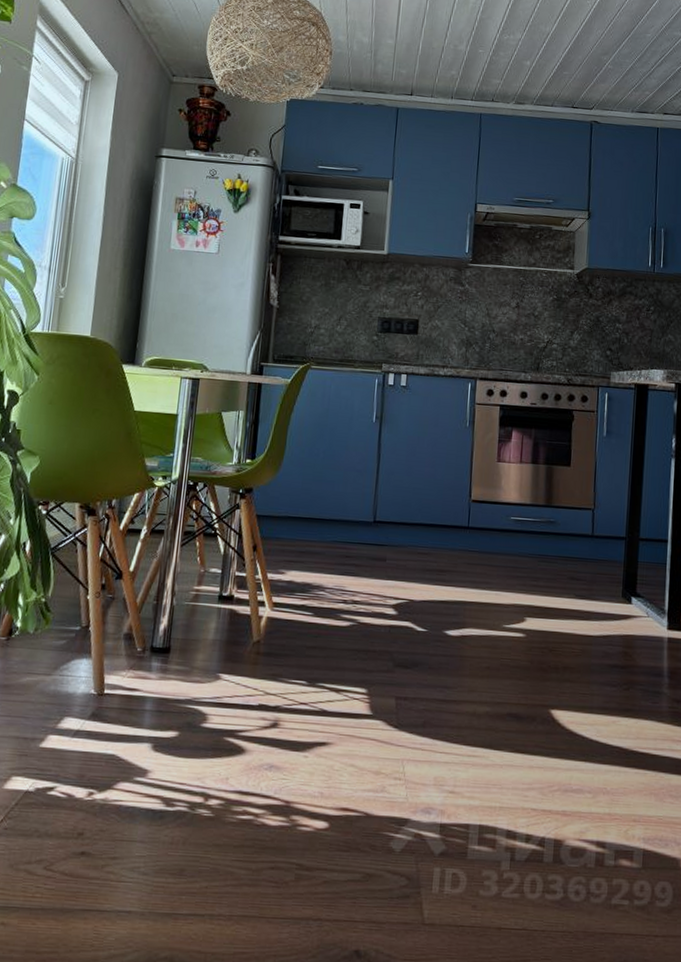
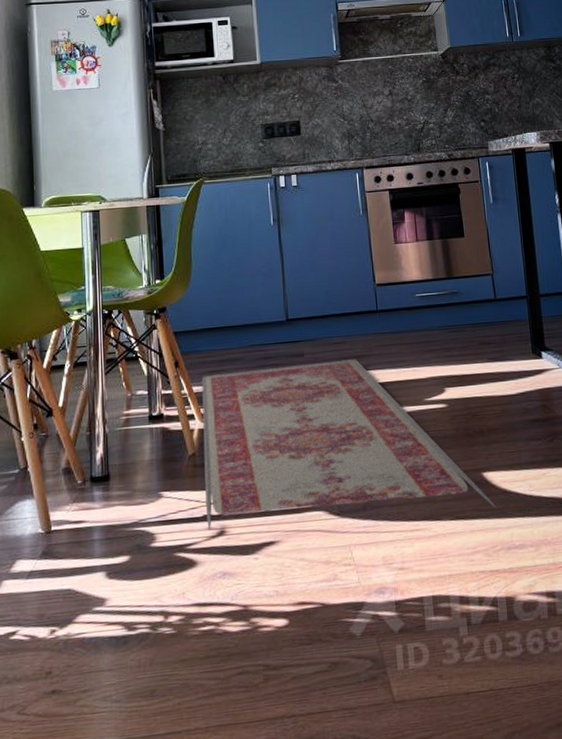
rug: none [261,564,559,748] -> present [201,359,496,531]

